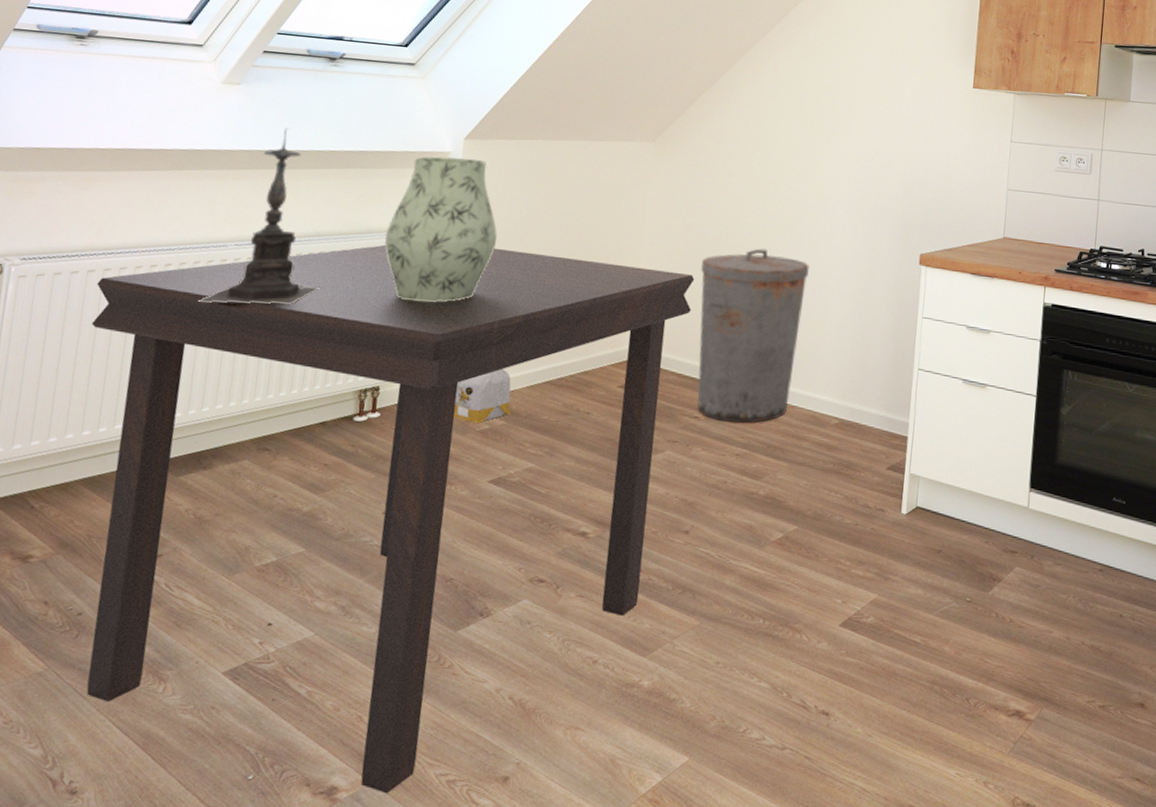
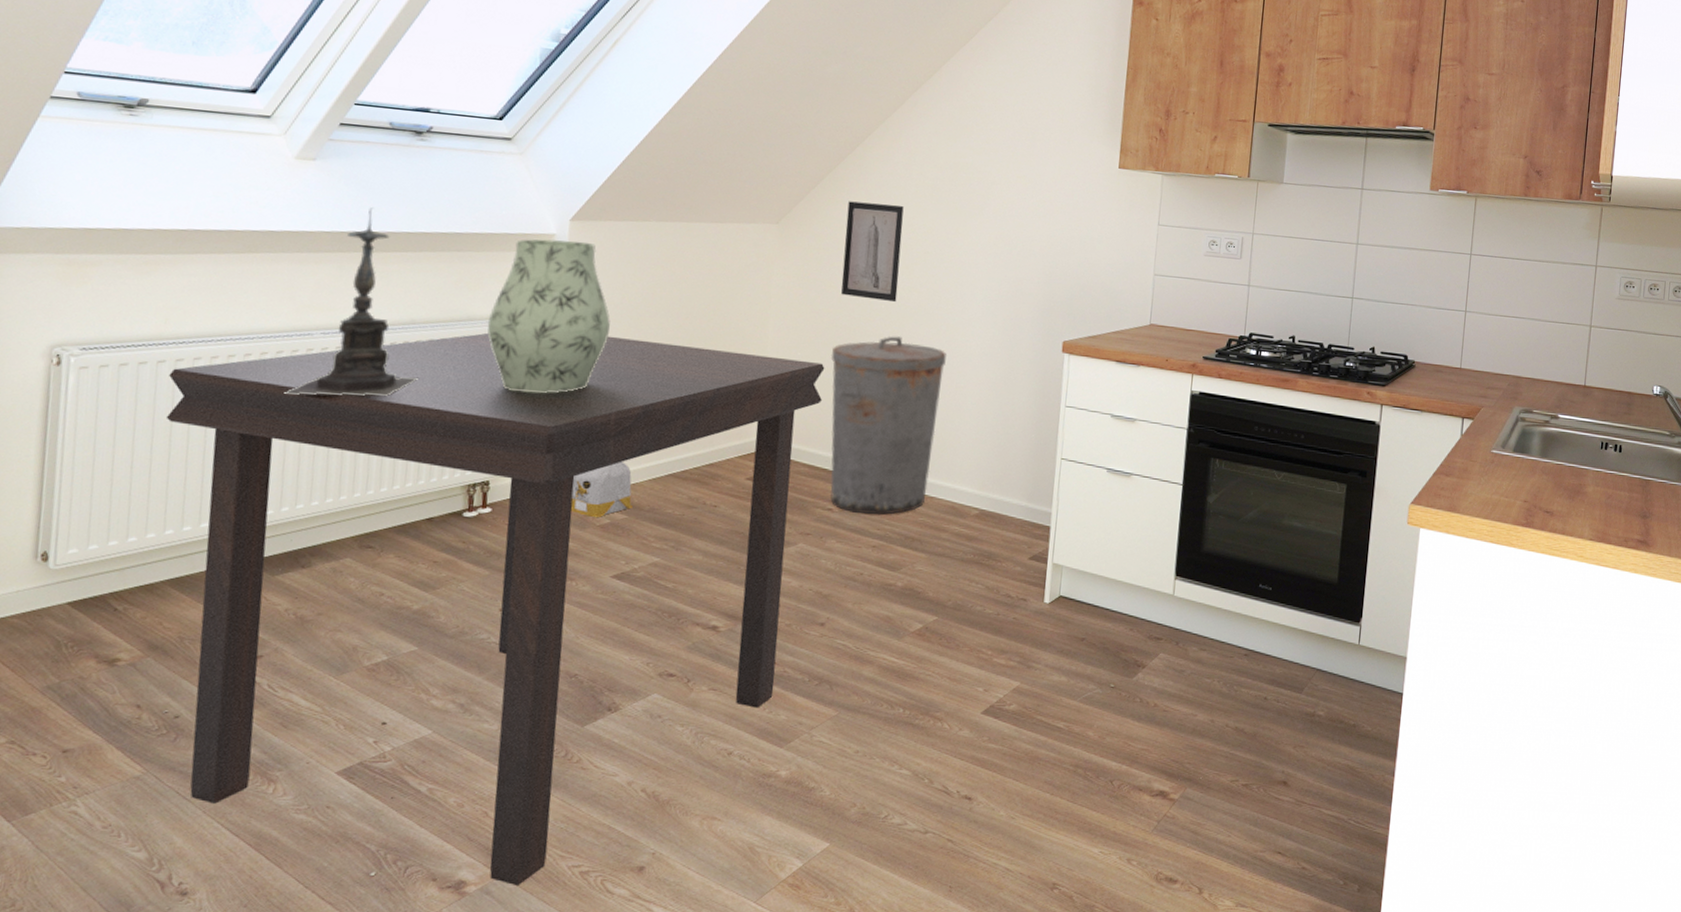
wall art: none [711,120,771,217] -> present [841,201,904,303]

